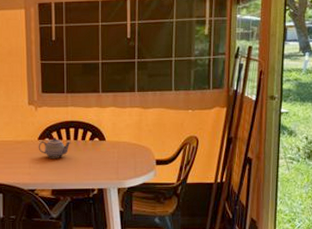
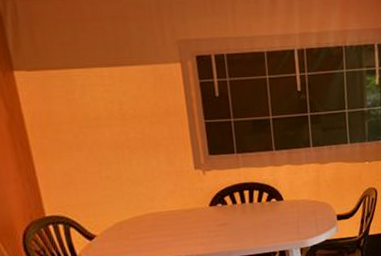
teapot: present [38,137,71,158] -> none [210,202,246,225]

